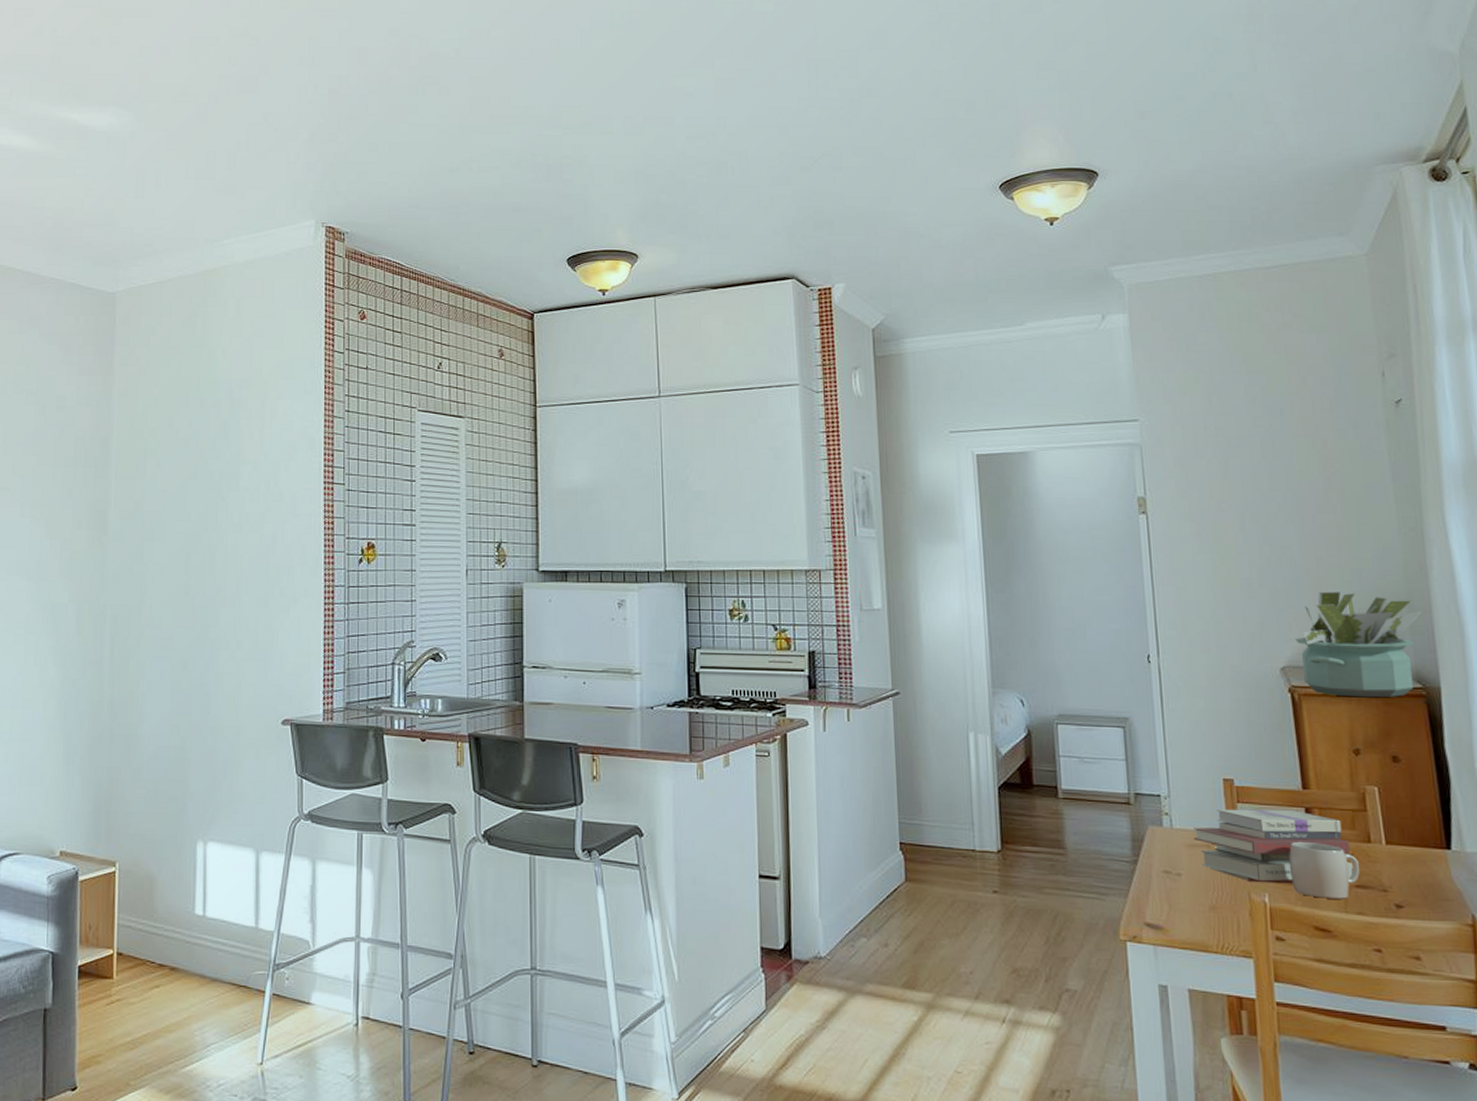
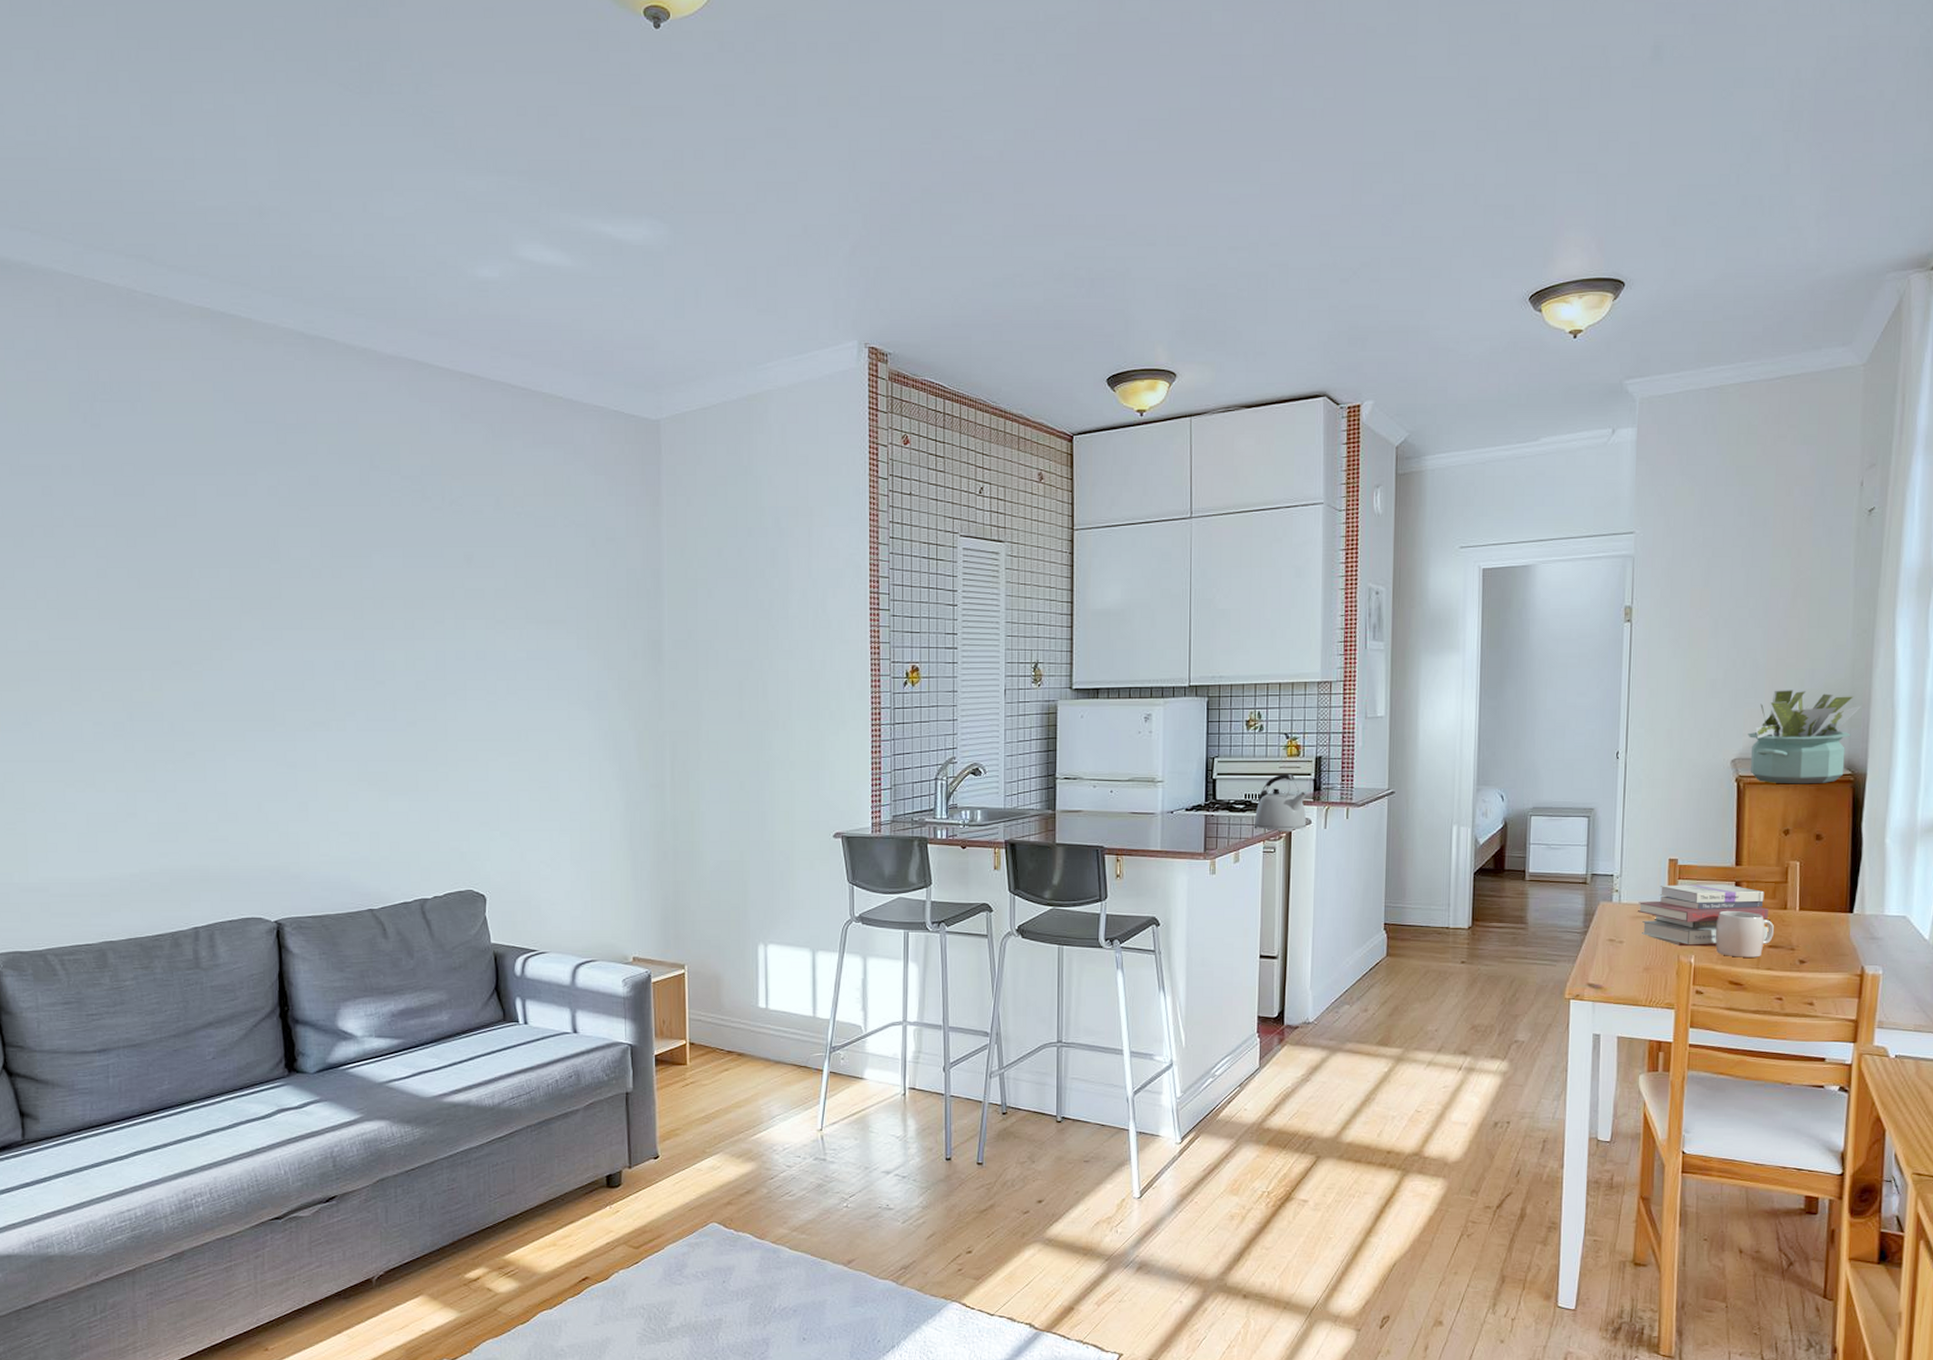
kettle: none [744,668,803,734] -> present [1254,773,1307,832]

